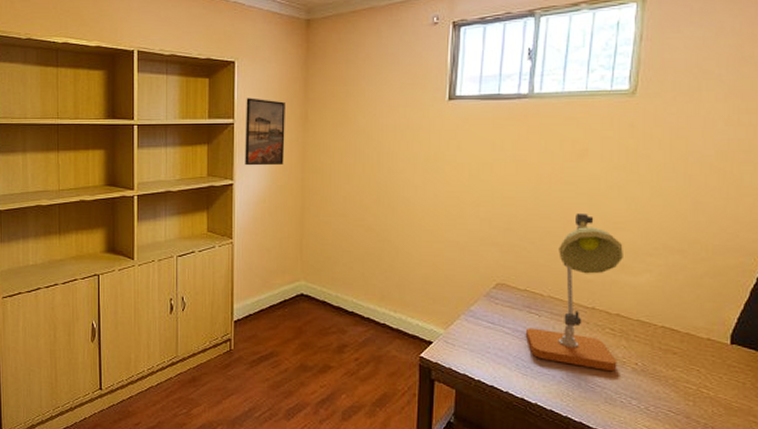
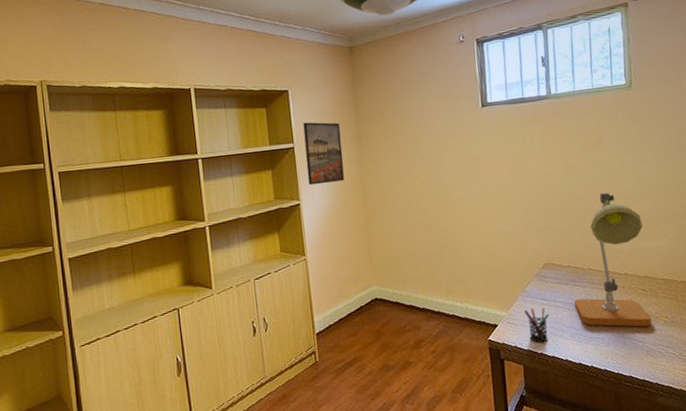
pen holder: none [466,330,494,370] -> present [524,307,549,343]

